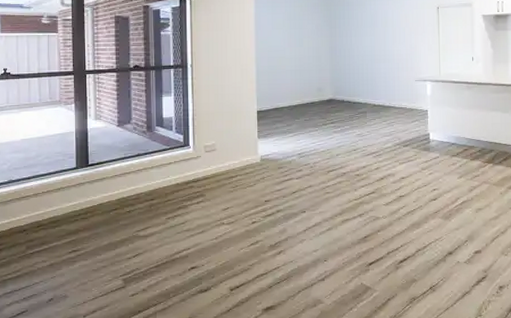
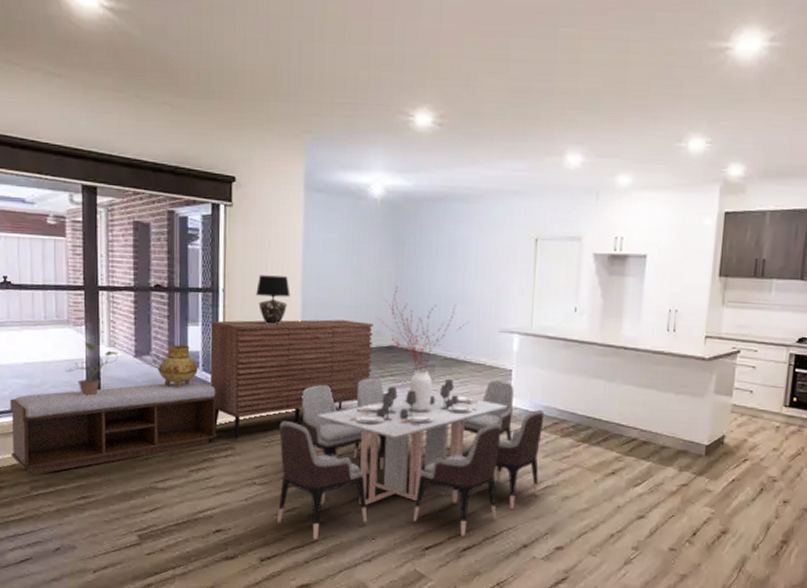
bench: none [9,142,190,236] -> present [10,381,218,475]
potted plant: none [58,117,103,163] -> present [66,342,118,396]
ceramic vessel: none [138,113,172,149] -> present [158,344,198,388]
sideboard: none [181,82,316,187] -> present [211,319,373,439]
table lamp: none [218,51,246,90] -> present [256,275,290,325]
dining table: none [242,52,457,266] -> present [278,287,545,540]

